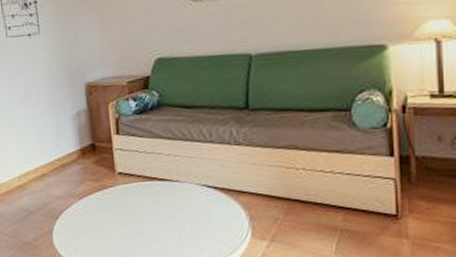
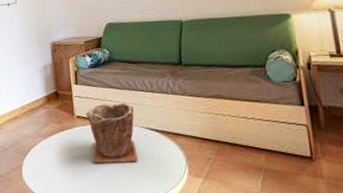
plant pot: none [129,156,193,226] -> present [85,103,139,163]

